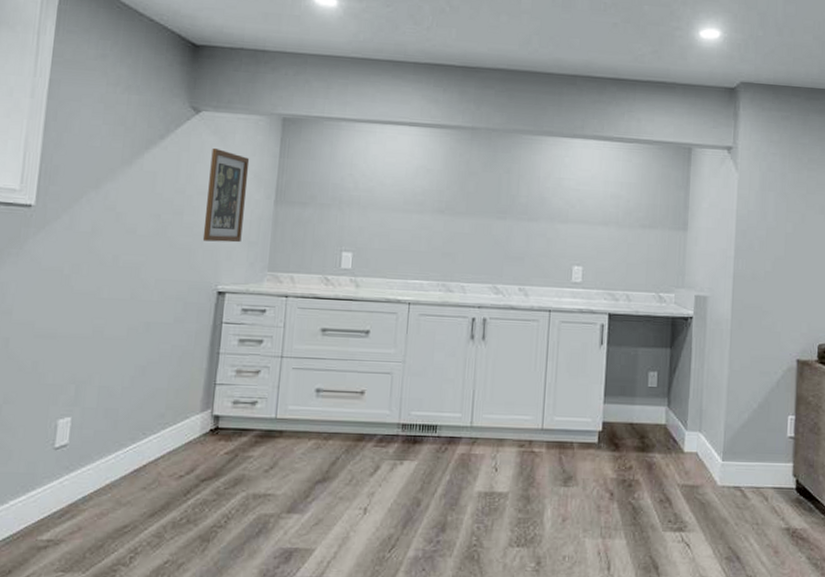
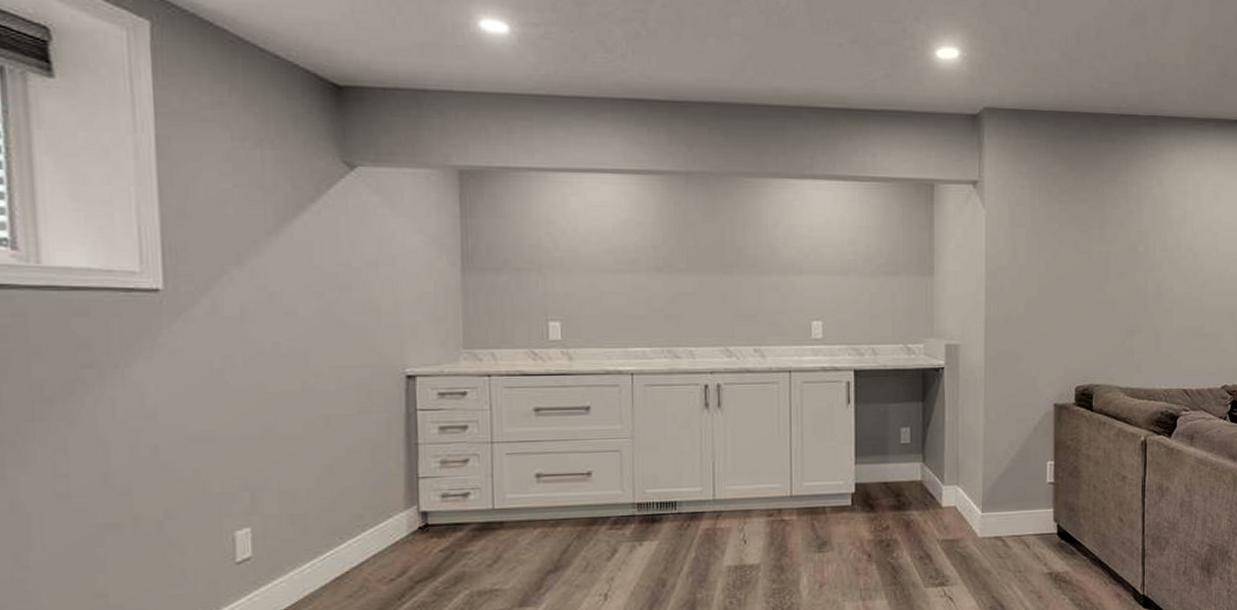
wall art: present [202,147,250,243] -> none [377,209,427,319]

